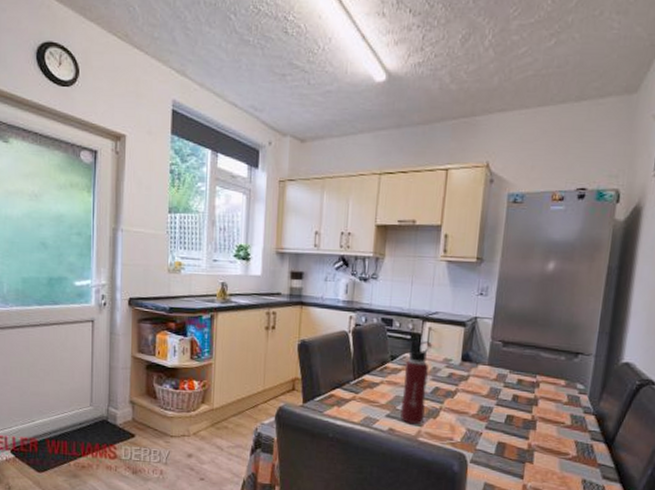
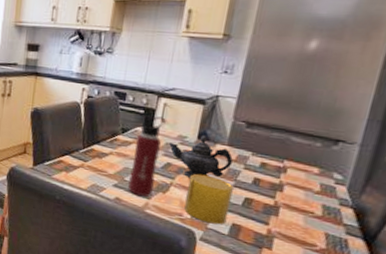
teapot: none [436,356,494,400] -> present [169,135,233,178]
cup: none [454,395,496,445] -> present [184,173,234,225]

